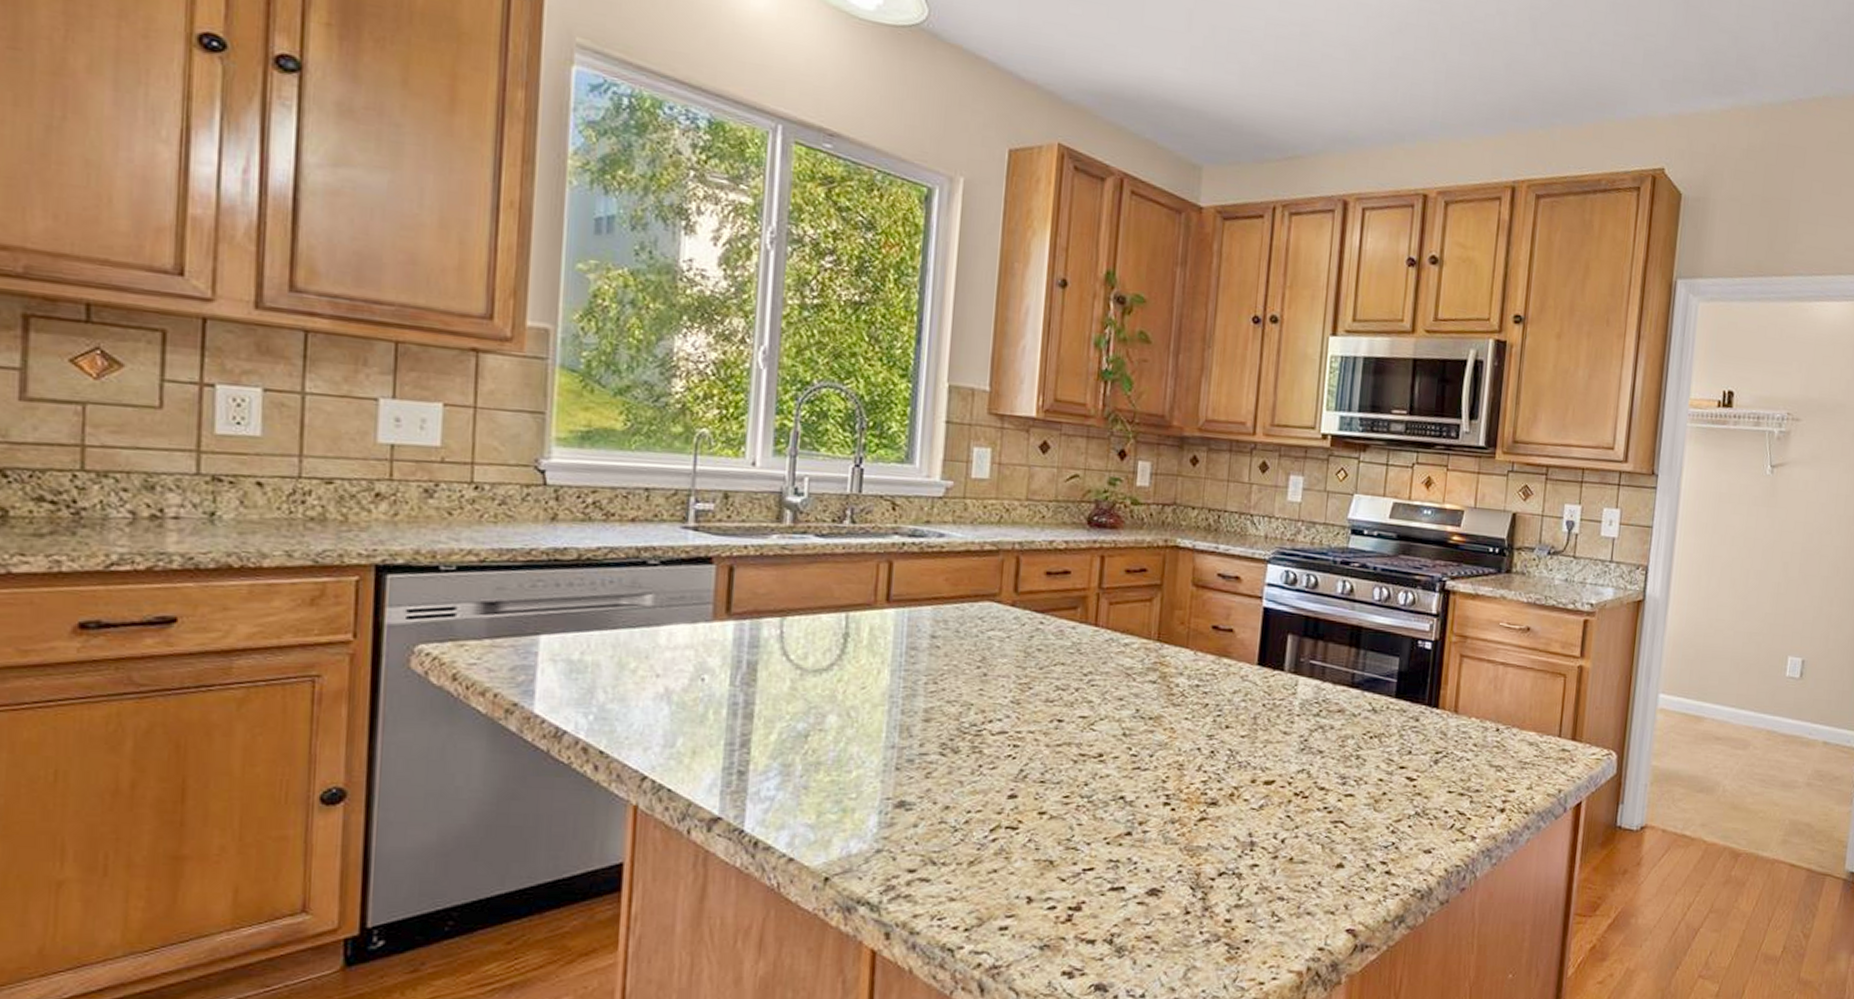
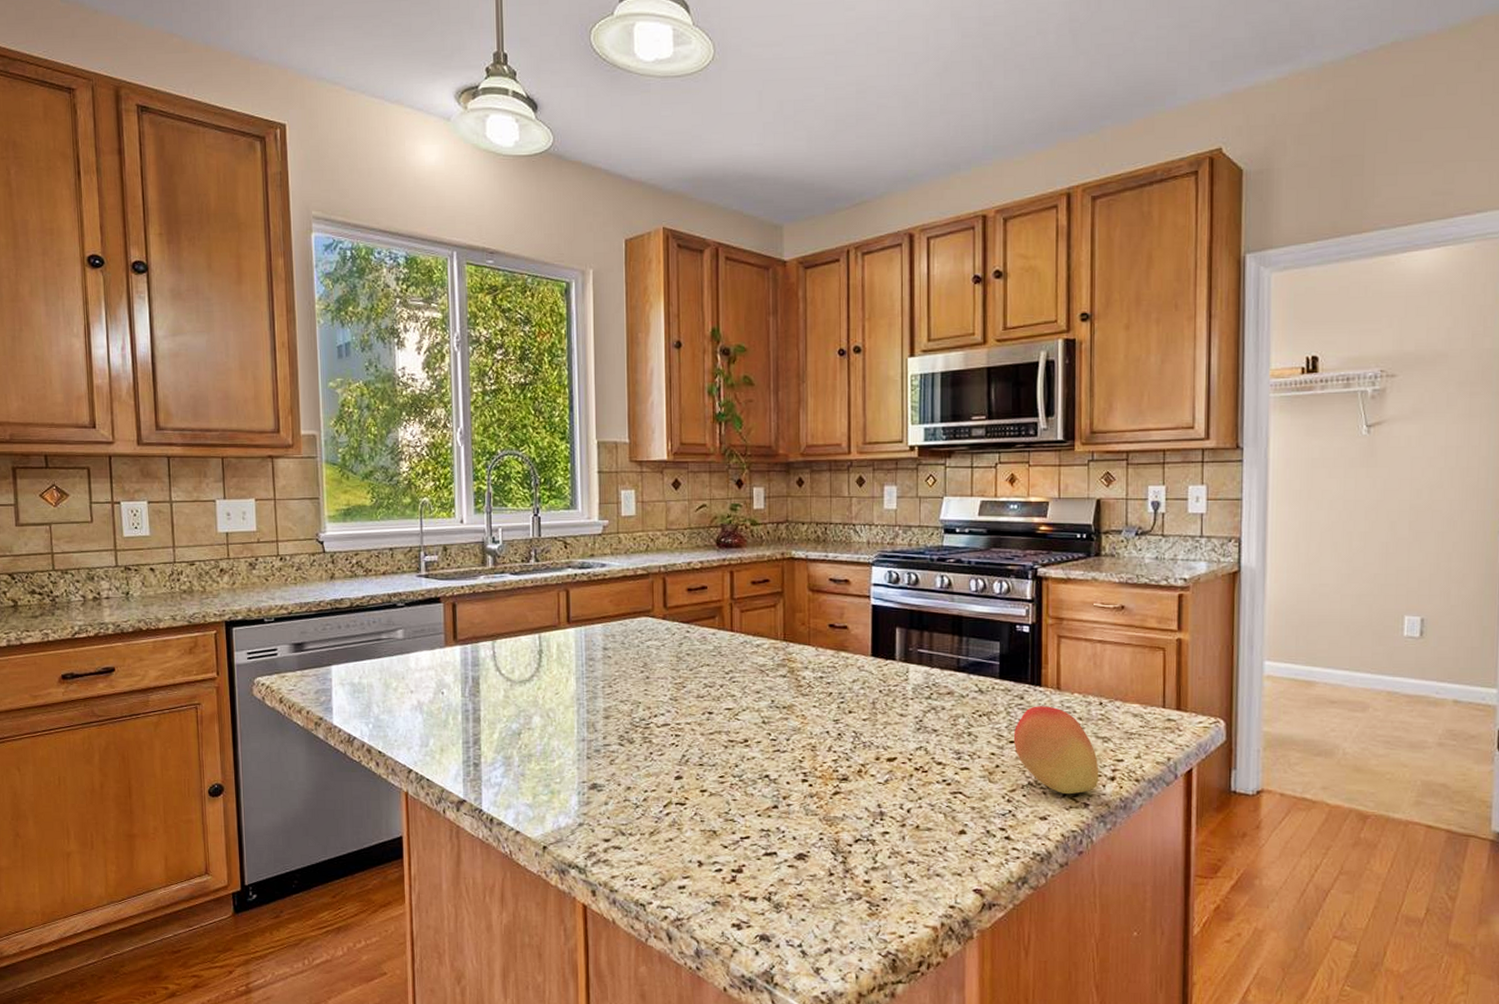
fruit: none [1404,729,1490,827] -> present [1013,706,1099,795]

